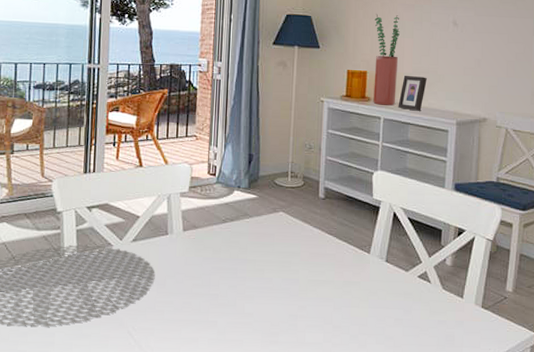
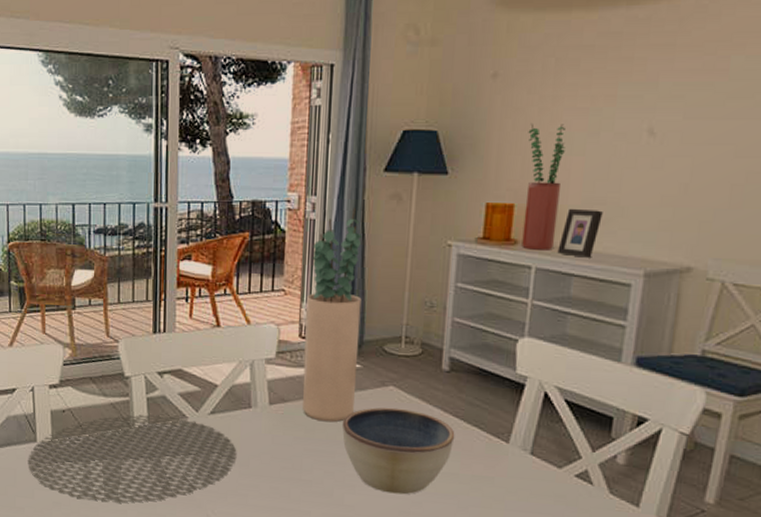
vase: none [210,71,257,244] -> present [302,208,363,422]
bowl: none [242,229,330,301] -> present [342,407,455,495]

